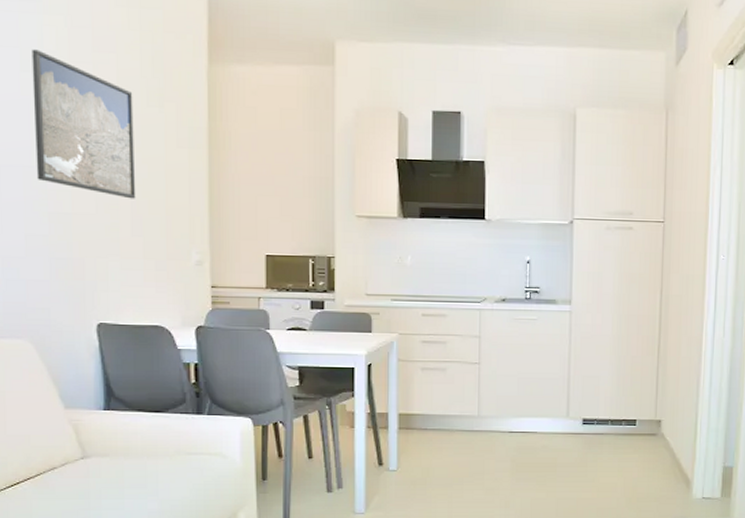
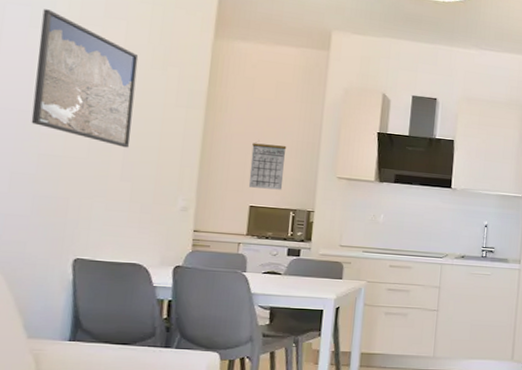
calendar: none [262,181,298,235] -> present [248,142,287,190]

